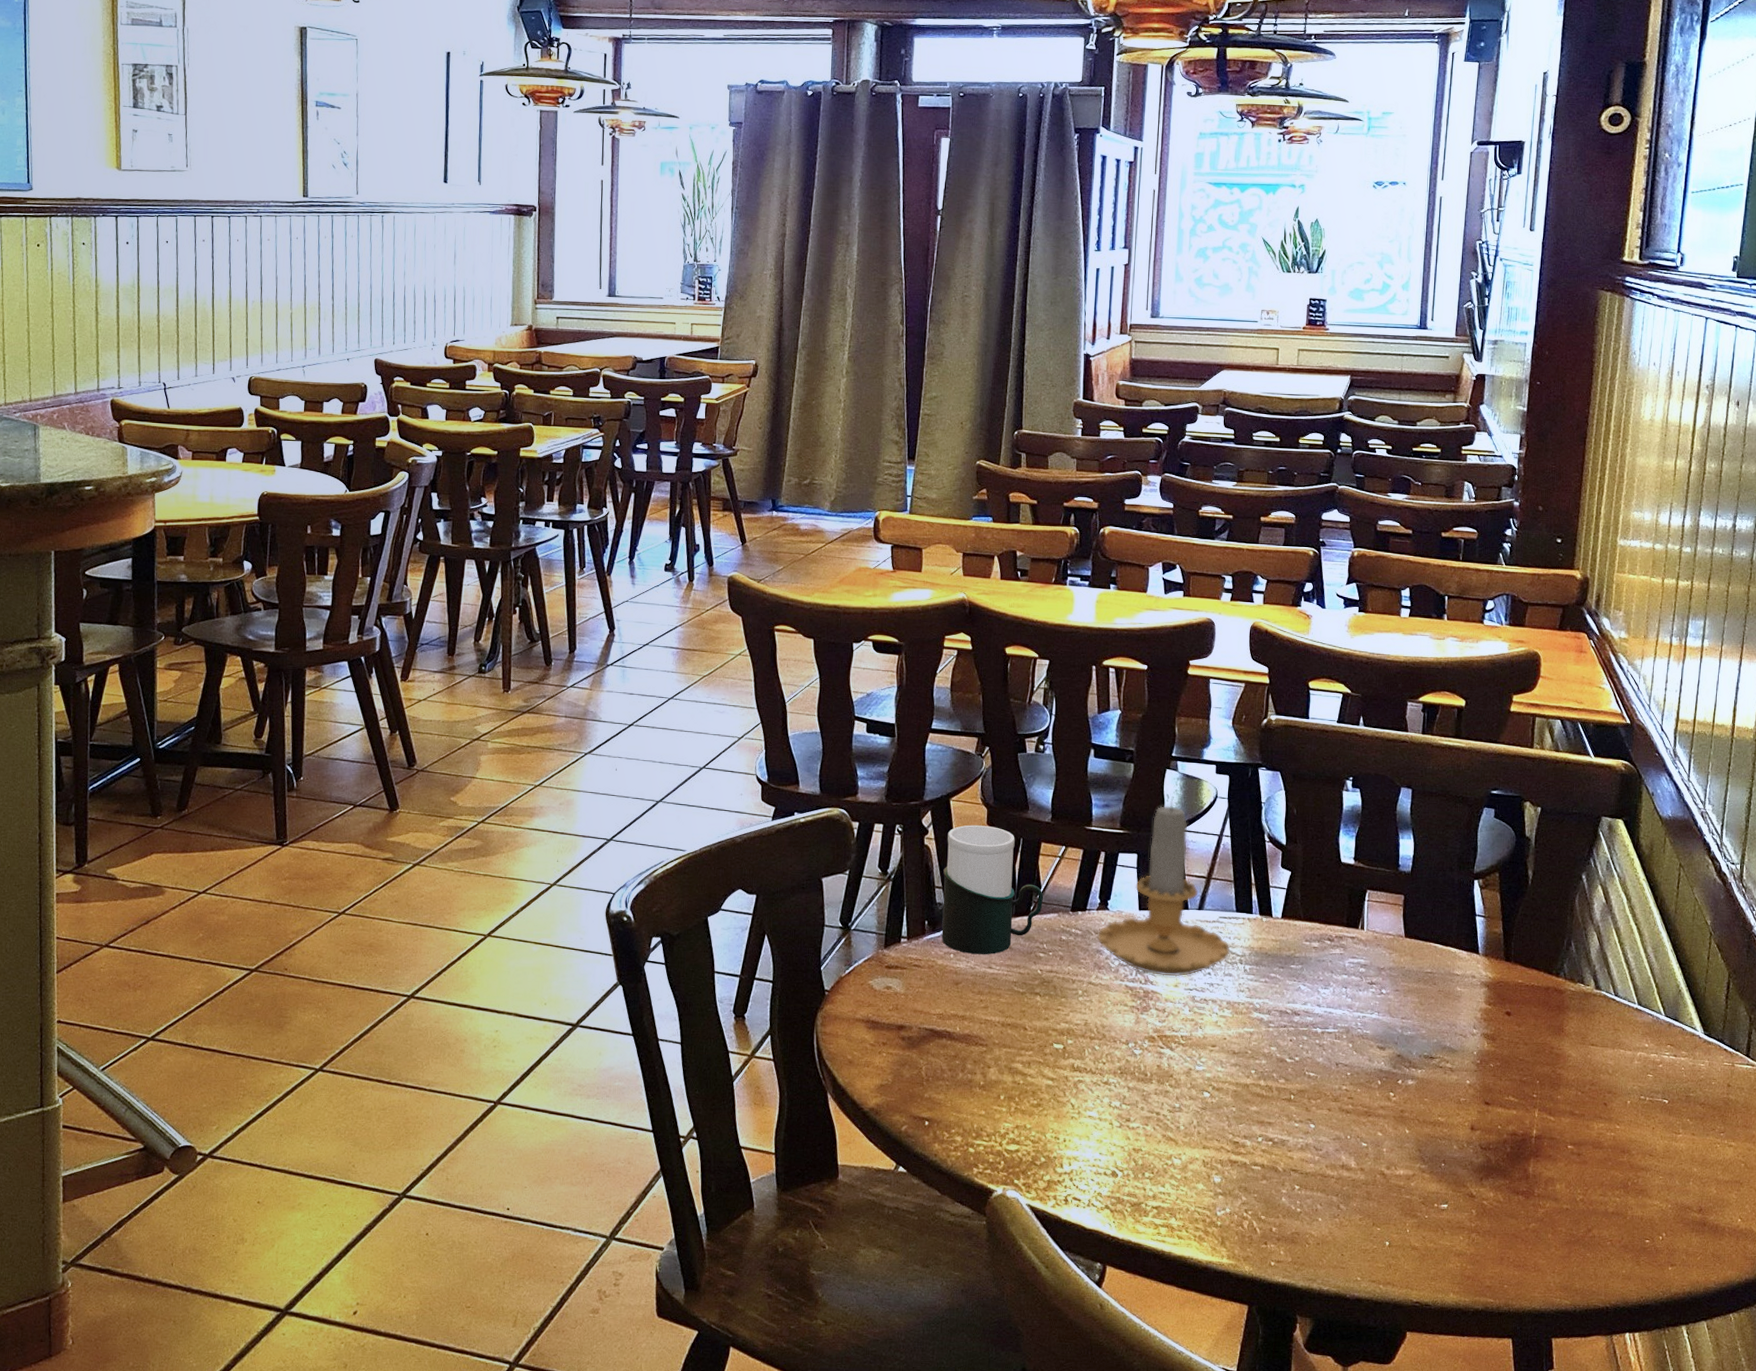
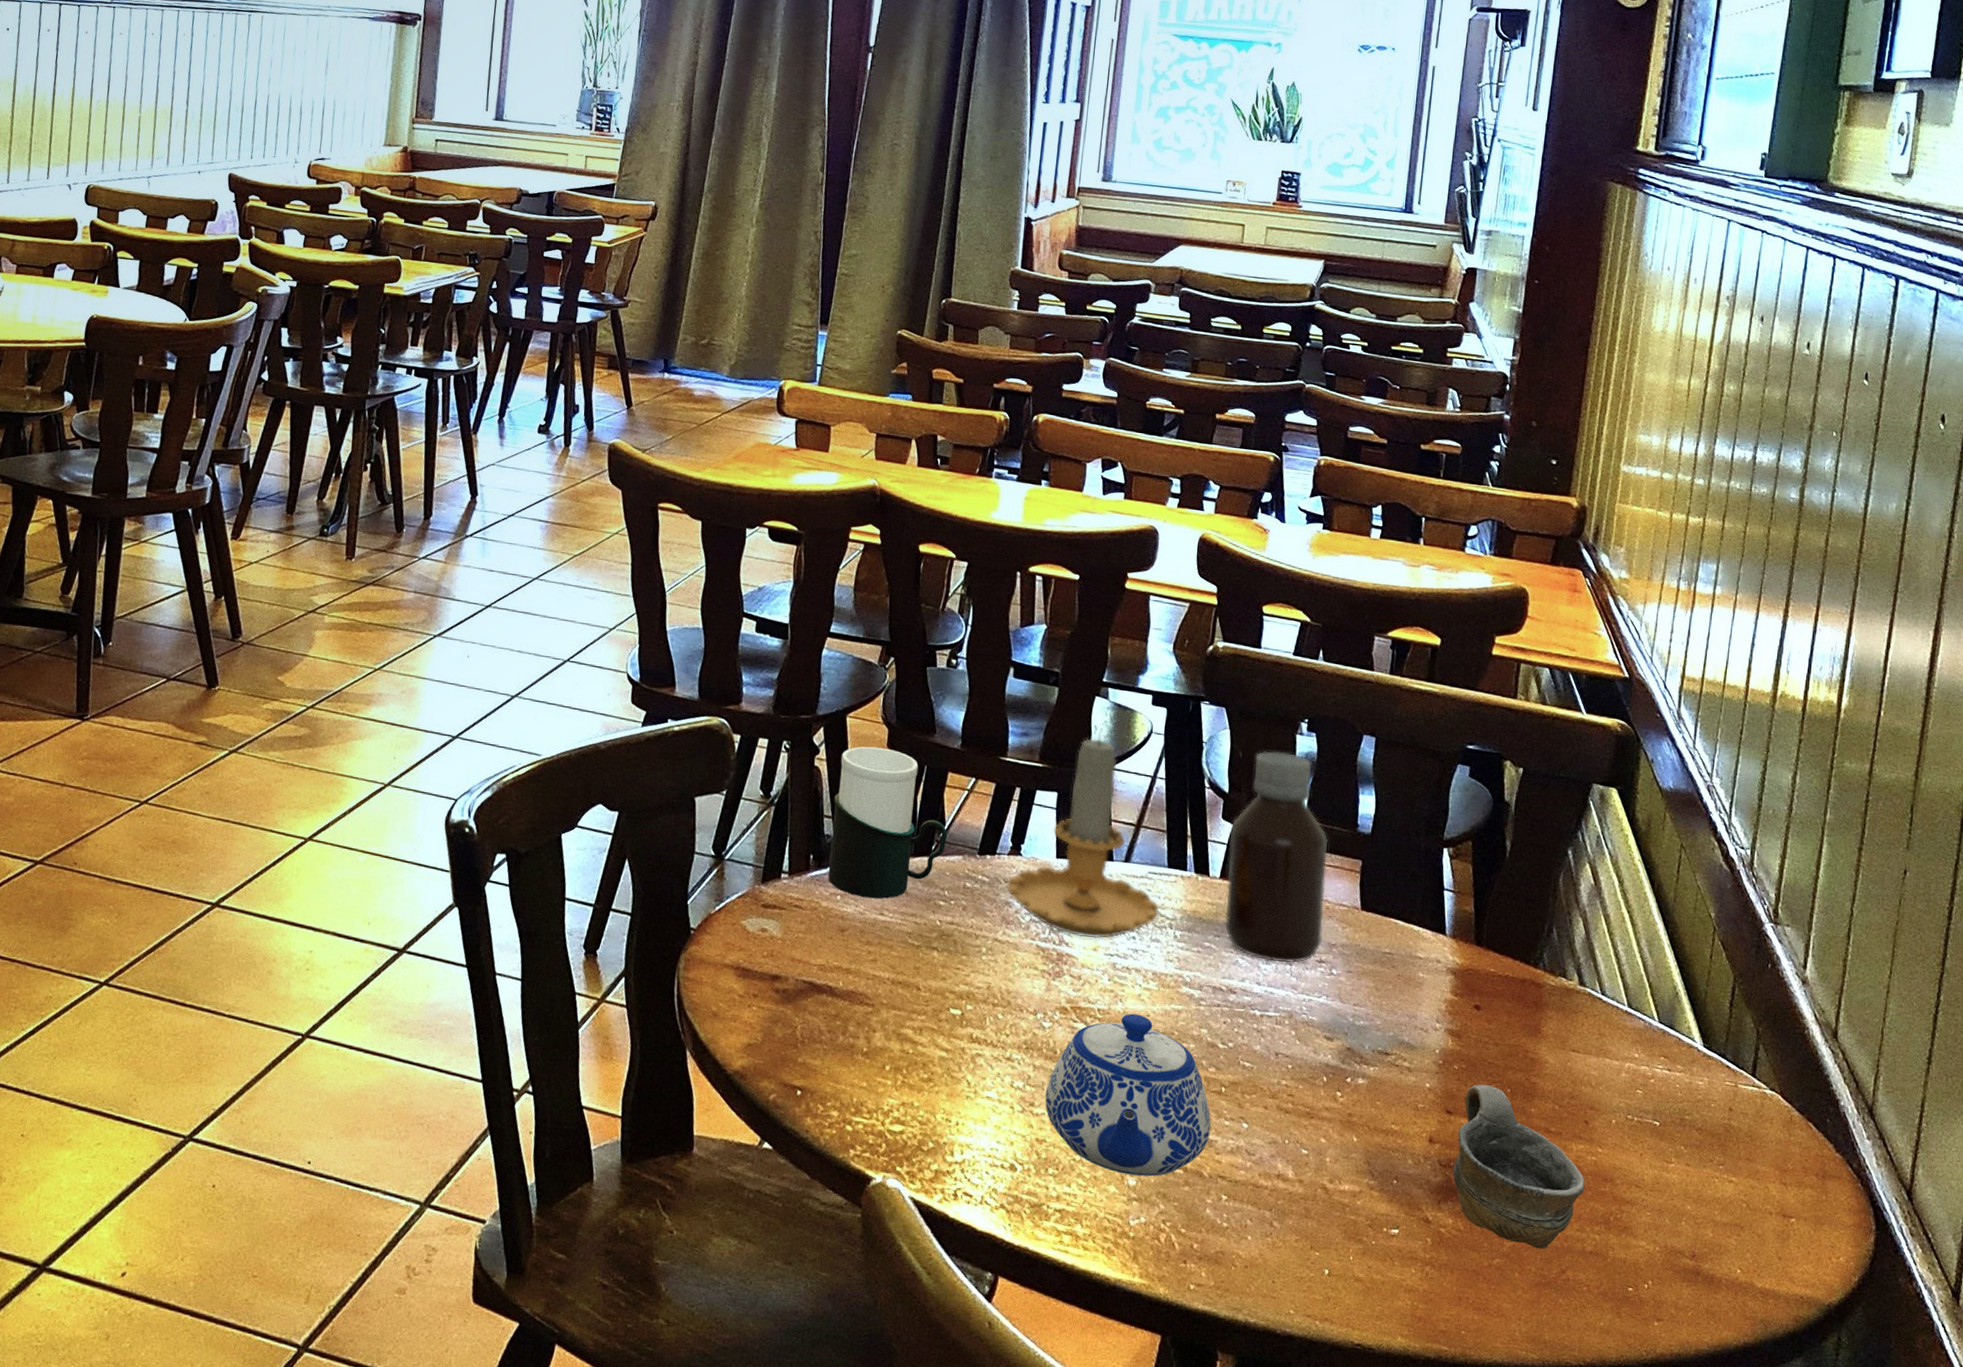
teapot: none [1139,1038,1283,1174] -> present [1045,1013,1211,1177]
bottle: none [1287,806,1374,987] -> present [1225,750,1329,964]
cup: none [1492,1078,1606,1213] -> present [1453,1084,1585,1250]

